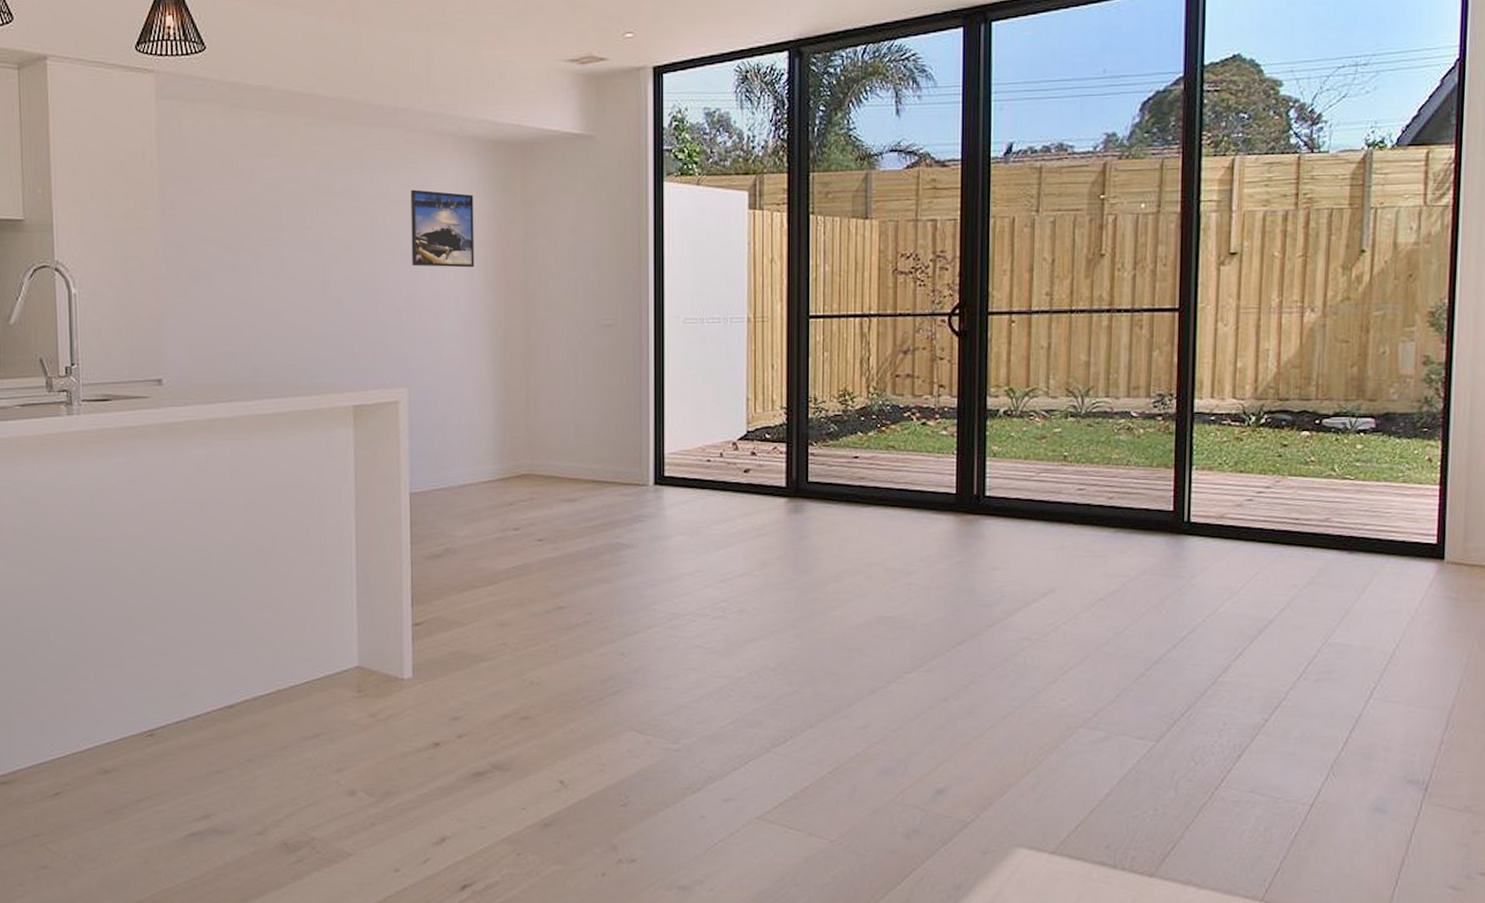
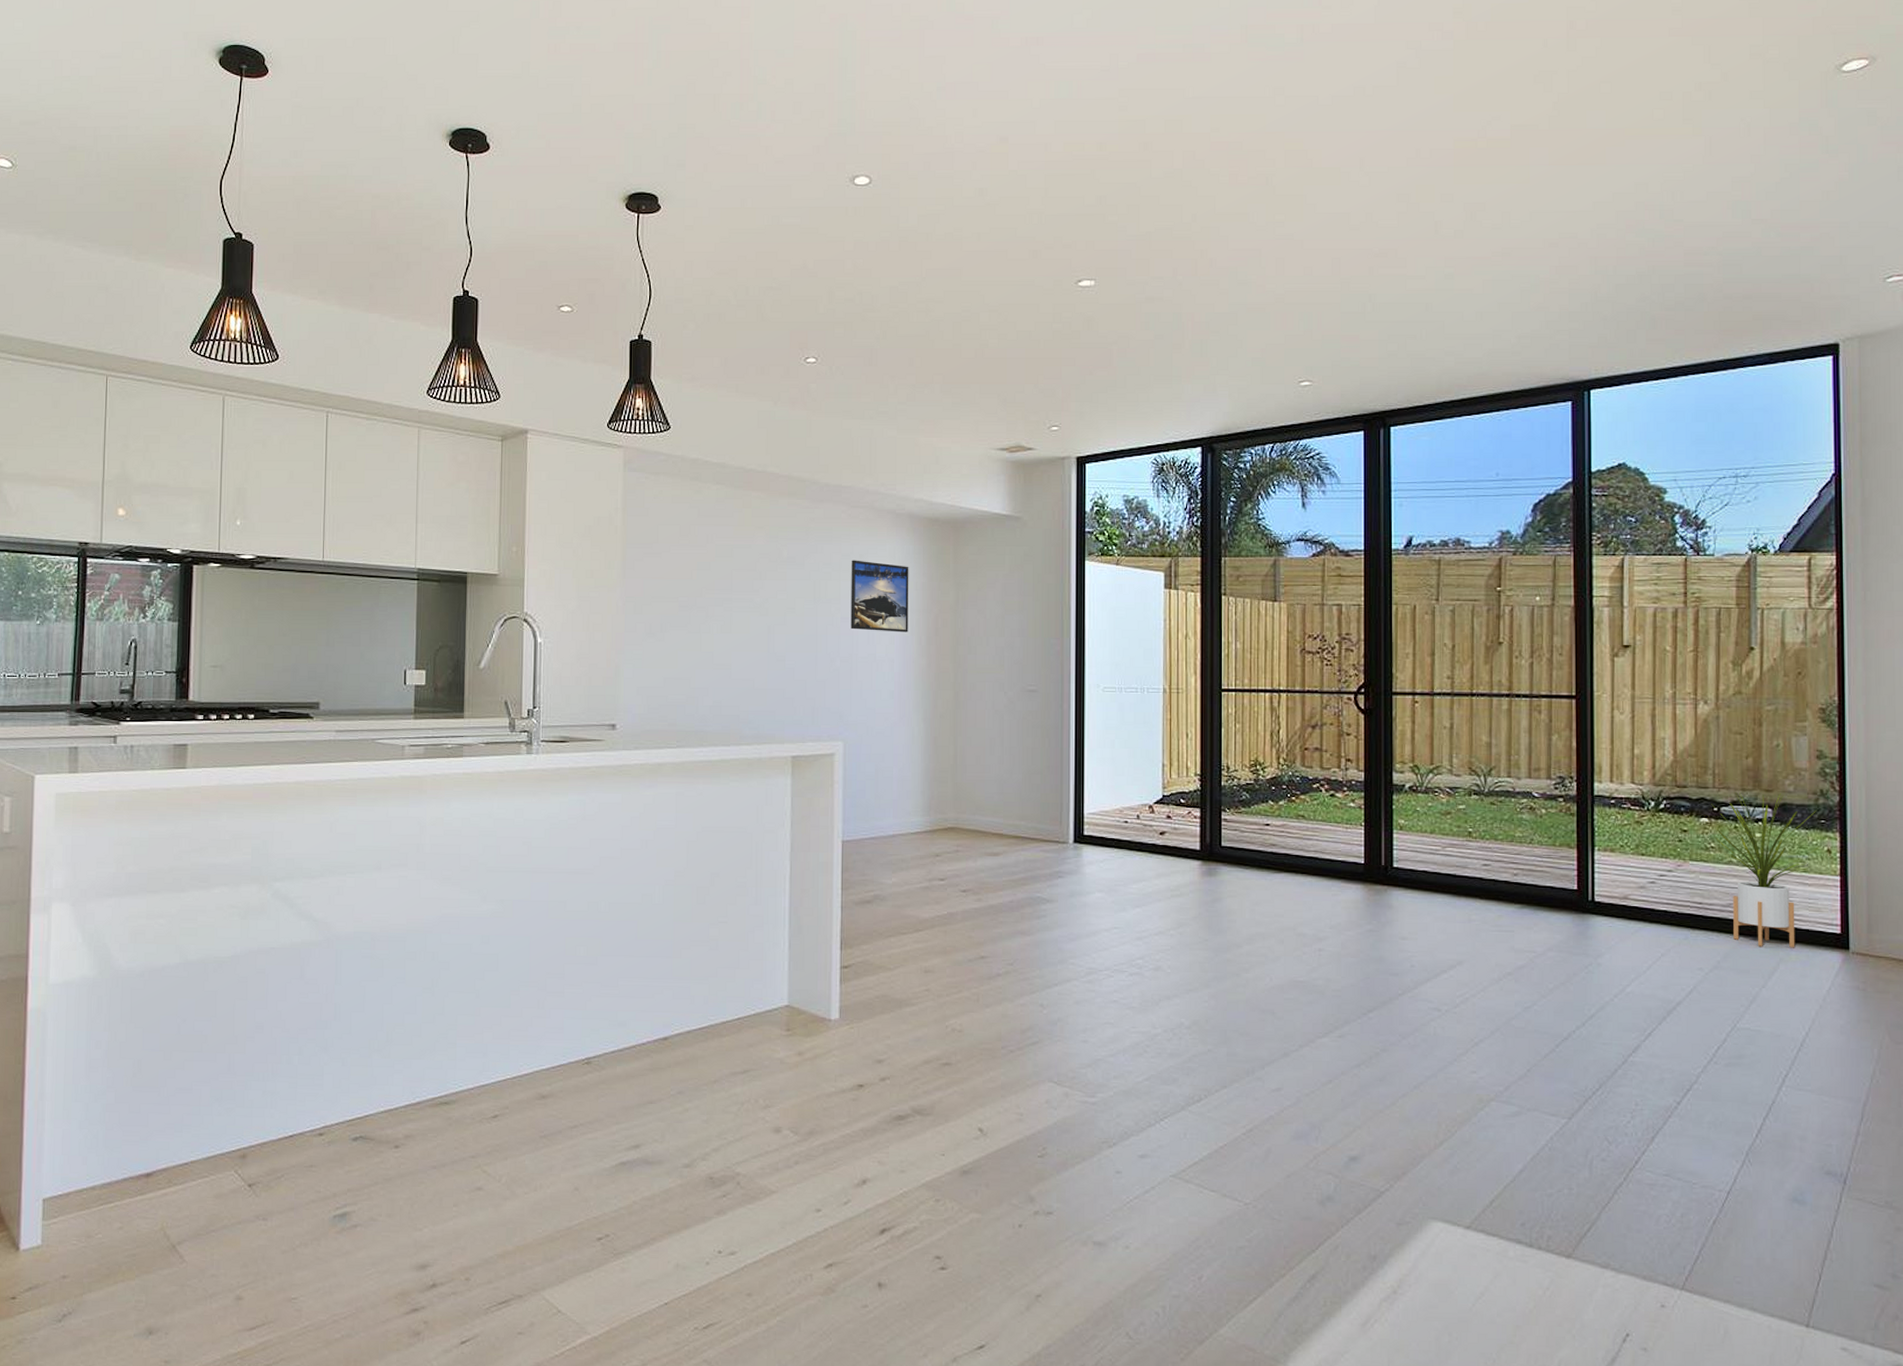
house plant: none [1313,402,1420,560] -> present [1711,792,1819,947]

